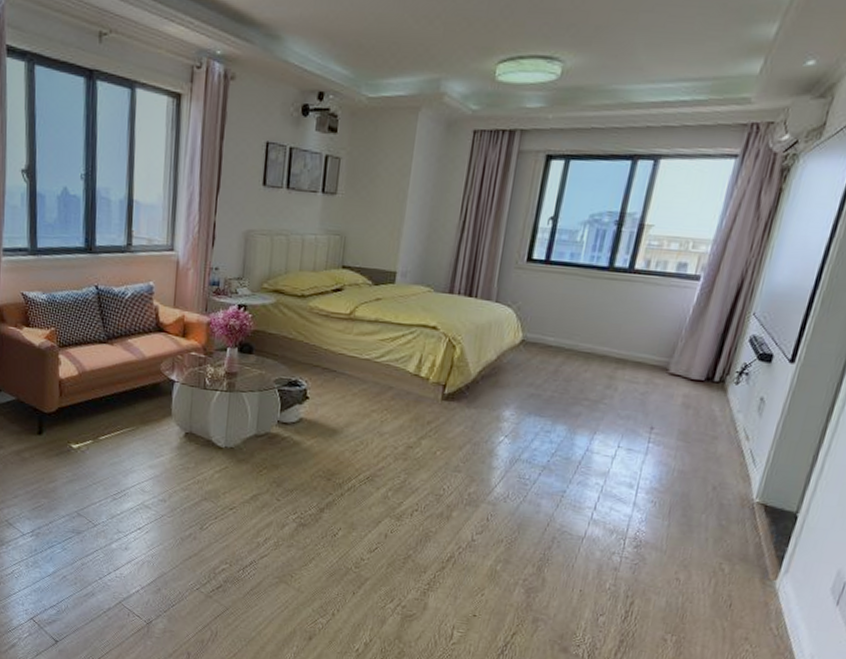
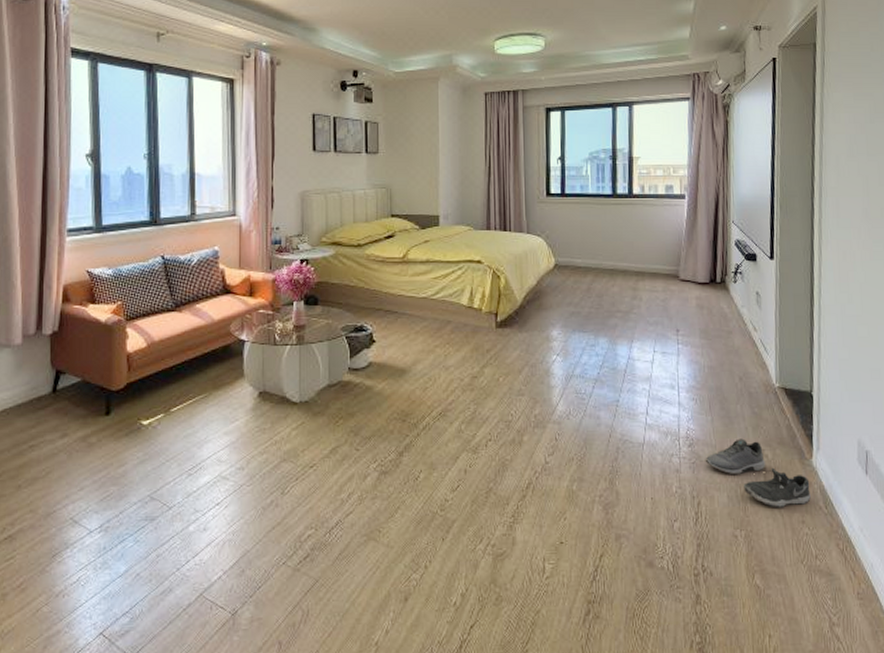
athletic shoe: none [649,548,720,583] -> present [705,438,767,475]
athletic shoe: none [686,582,766,623] -> present [743,467,811,508]

